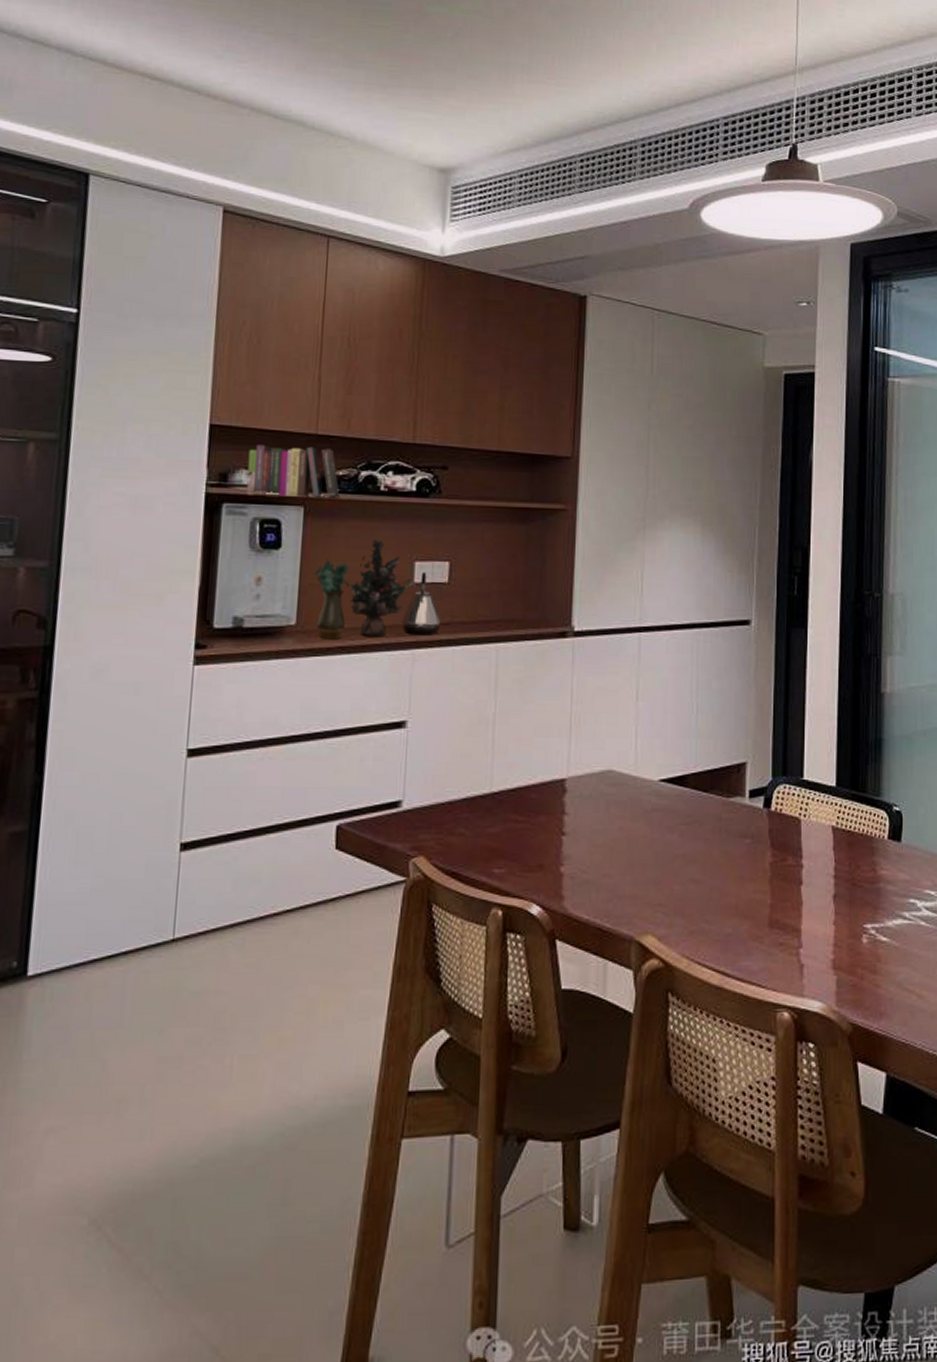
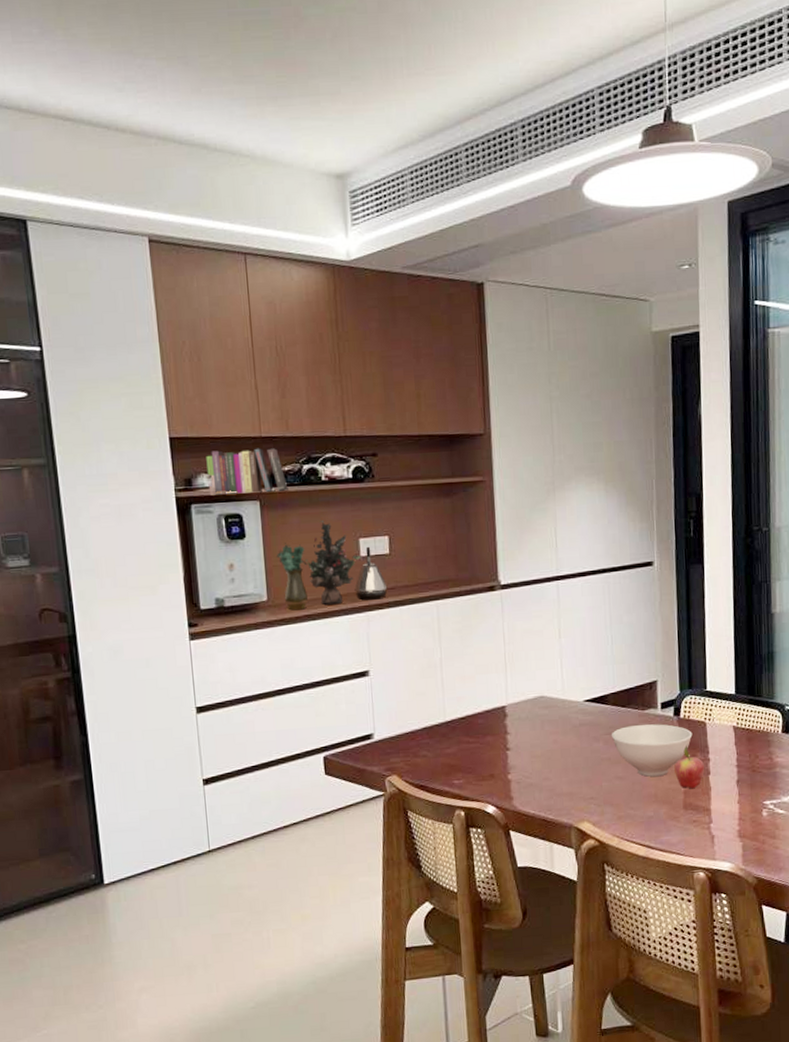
bowl: none [688,815,784,883] -> present [611,724,693,777]
fruit: none [759,844,797,902] -> present [673,744,705,789]

